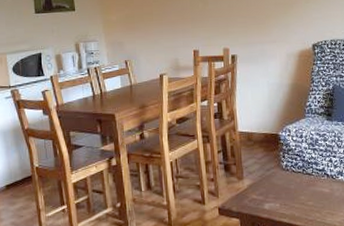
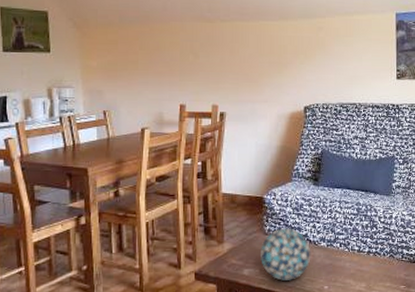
decorative ball: none [278,163,330,215] -> present [260,228,311,282]

